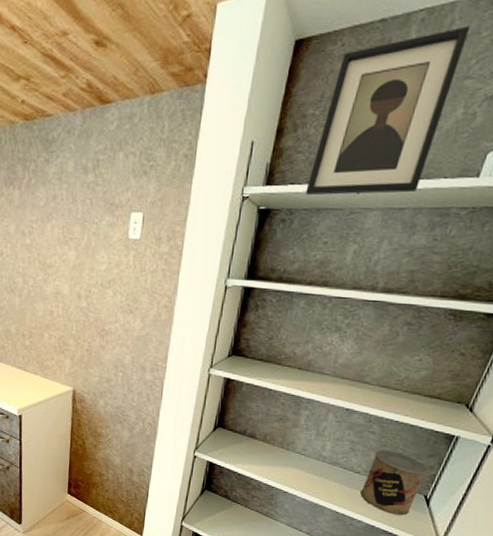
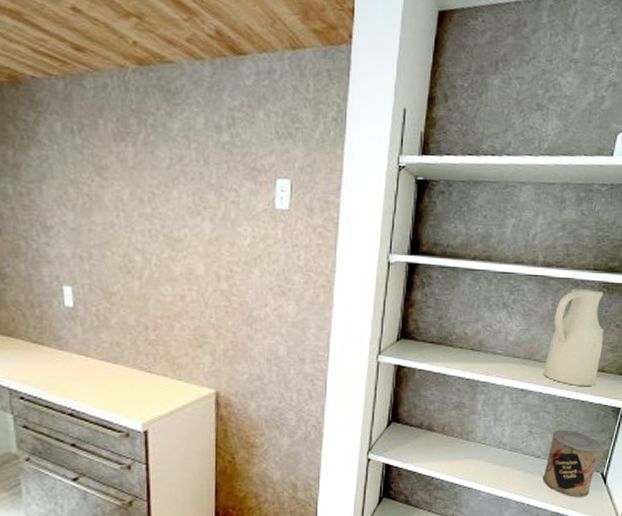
picture frame: present [305,26,471,196] -> none [461,17,591,168]
ceramic pitcher: none [371,314,449,412] -> present [542,288,603,387]

